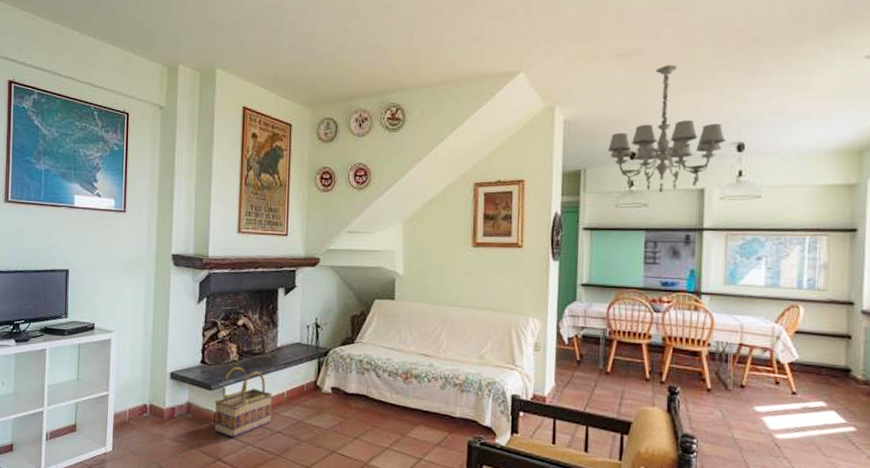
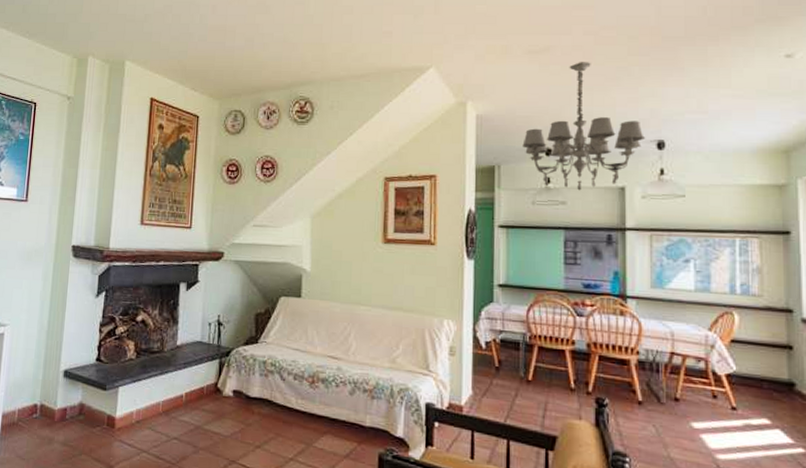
basket: present [214,366,273,438] -> none [107,365,171,444]

